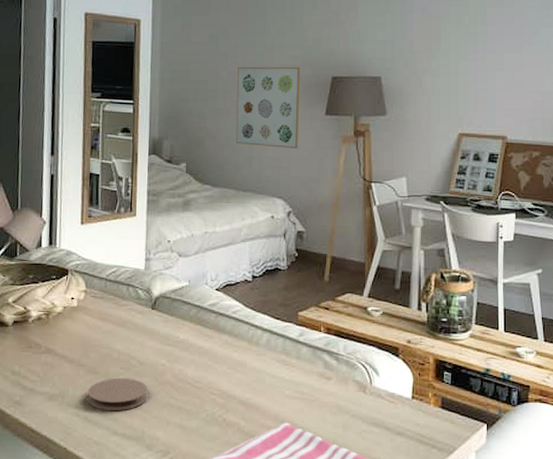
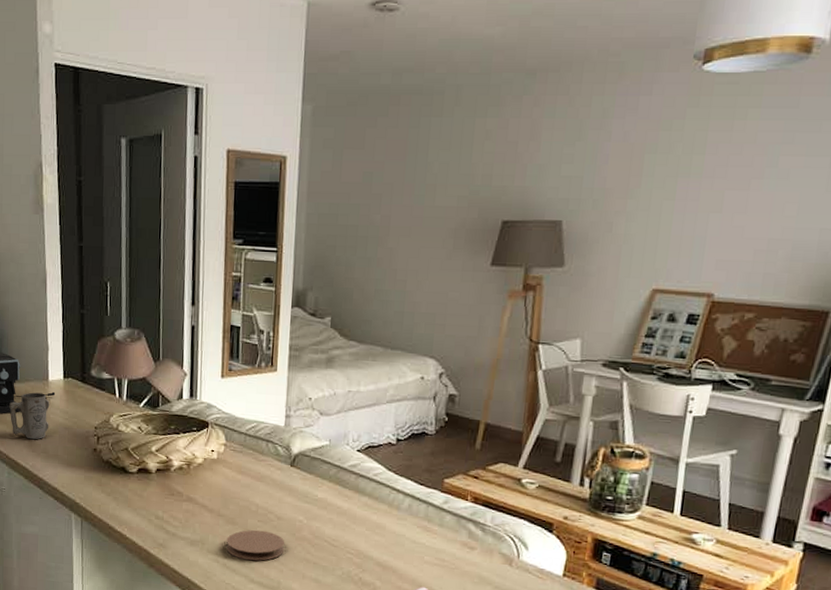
wall art: present [235,66,301,149] -> none [386,209,466,305]

